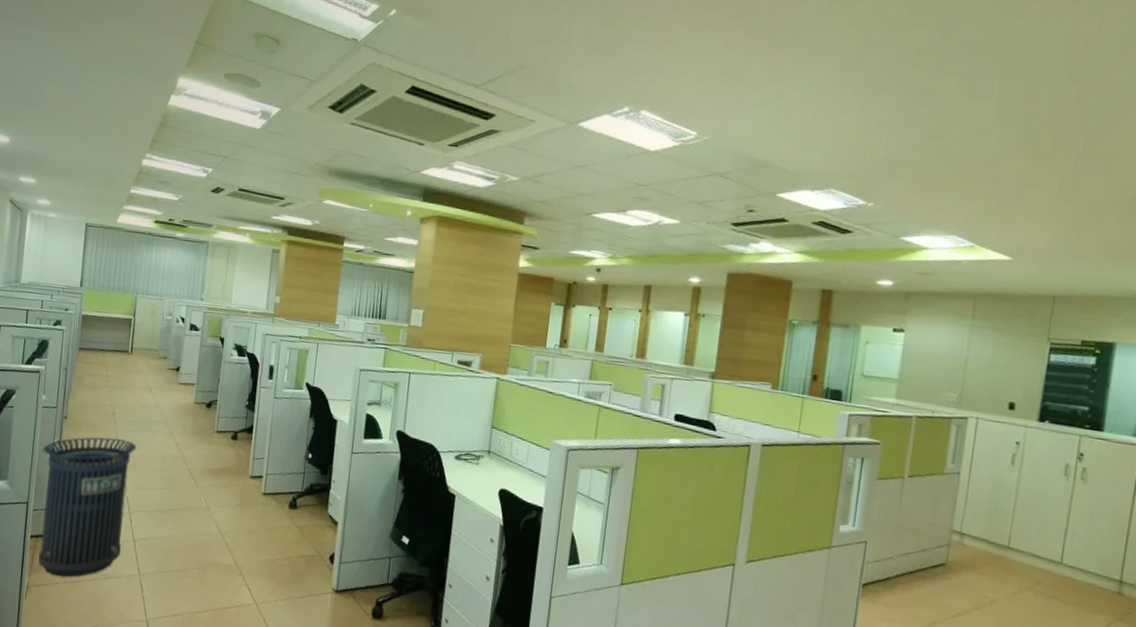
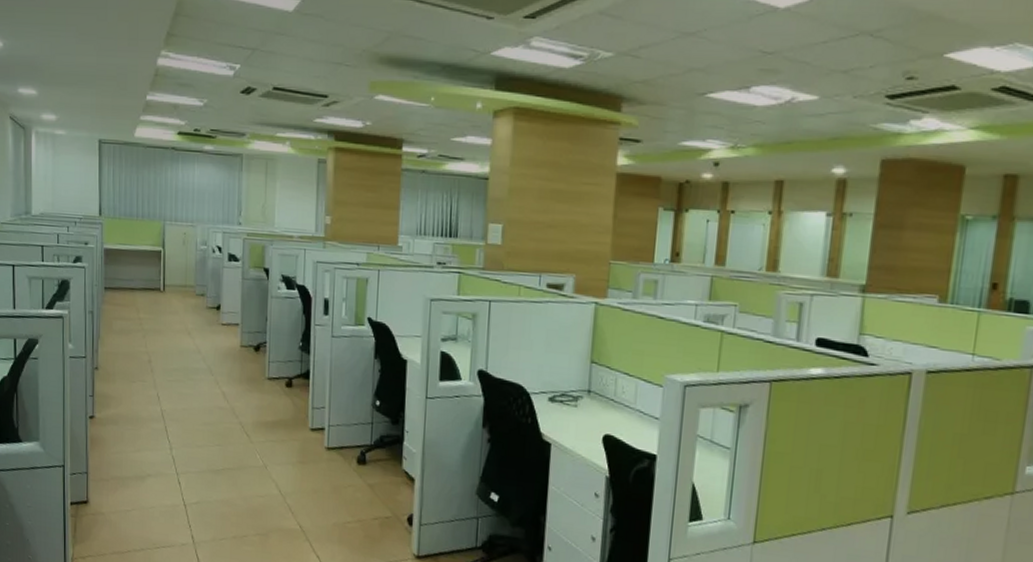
recycling bin: present [38,436,137,578] -> none [75,388,179,548]

